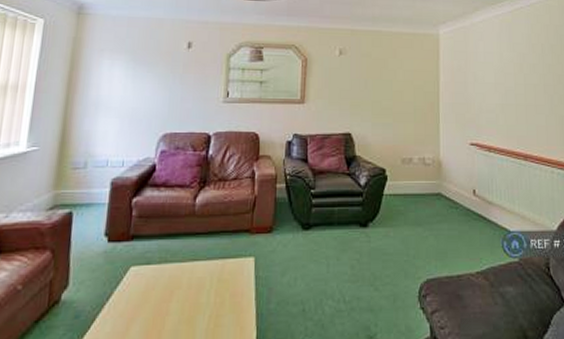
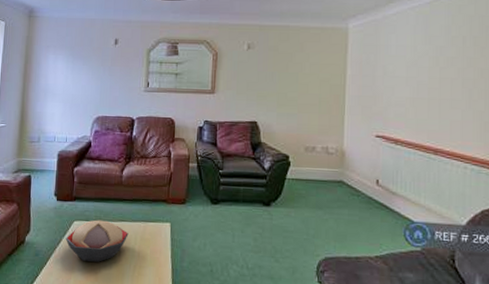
decorative bowl: none [118,261,202,317] -> present [65,219,129,262]

